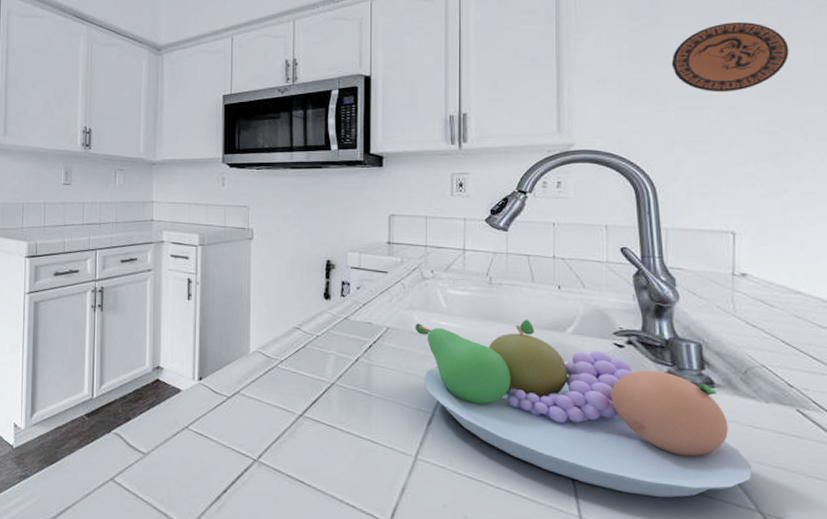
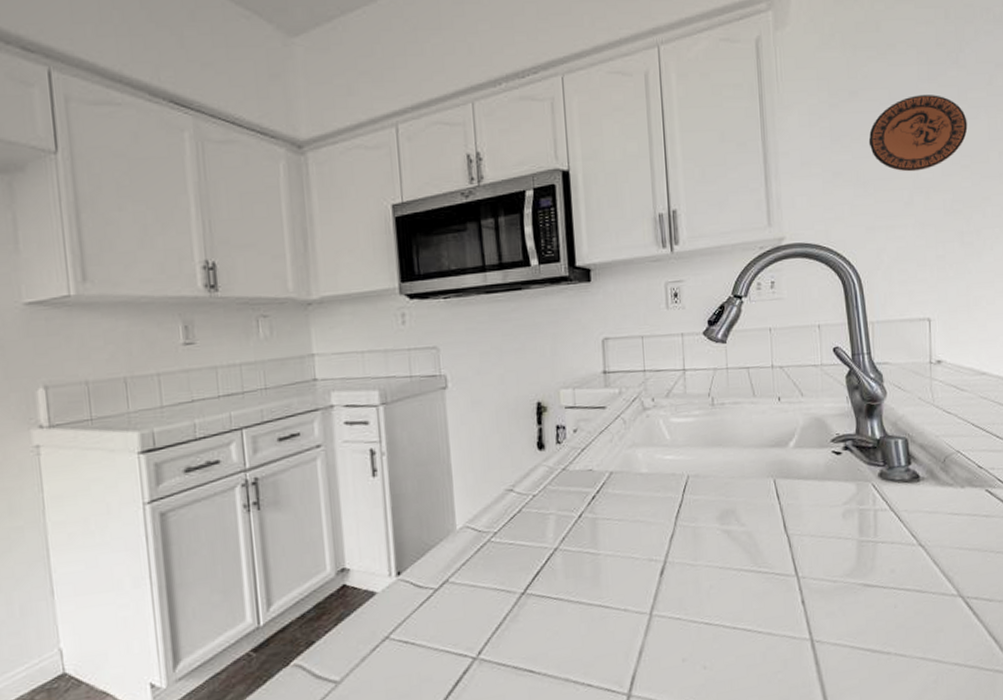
fruit bowl: present [415,319,752,498] -> none [639,439,953,605]

